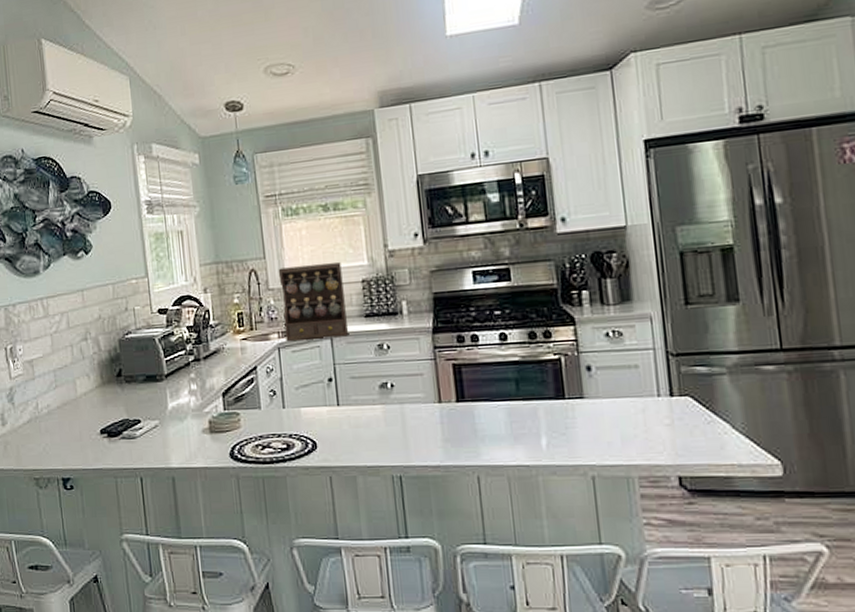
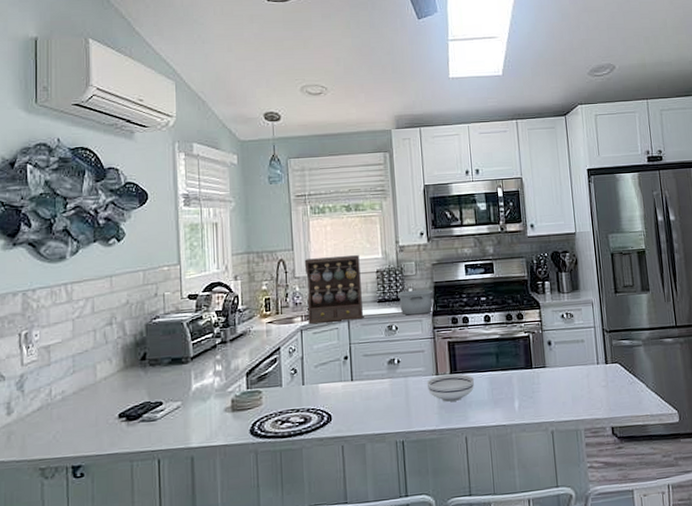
cooking pot: none [389,301,433,333] -> present [398,289,434,316]
bowl: none [427,402,488,434] -> present [426,373,475,402]

